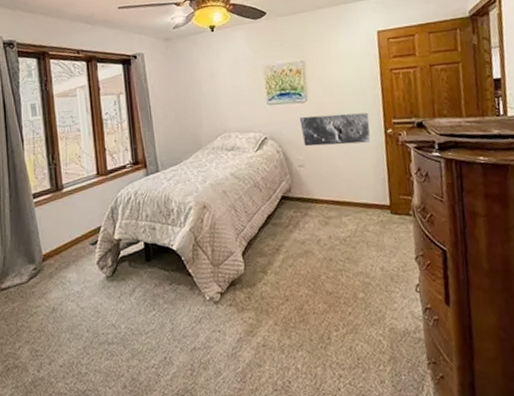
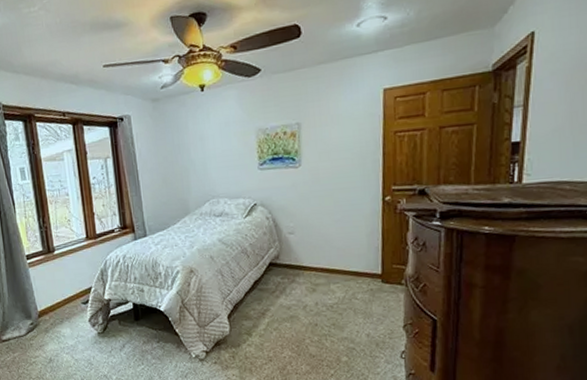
decorative slab: present [299,112,371,147] -> none [291,178,367,214]

